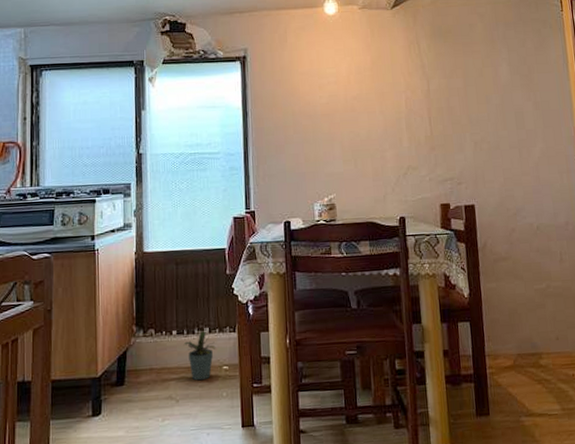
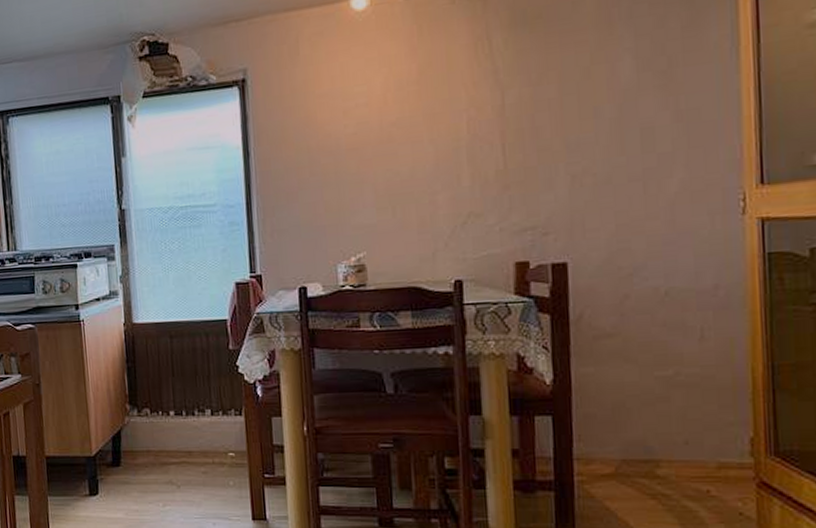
potted plant: present [183,331,216,381] -> none [182,413,220,467]

